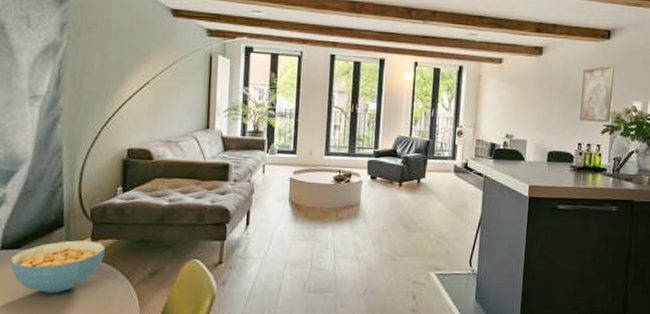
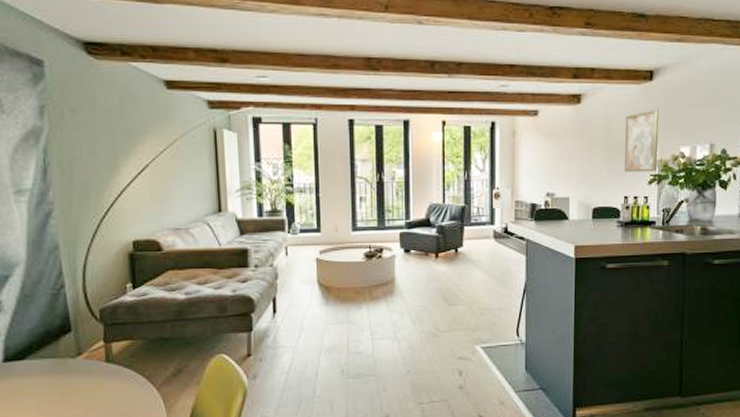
cereal bowl: present [10,240,106,294] -> none [16,344,122,404]

